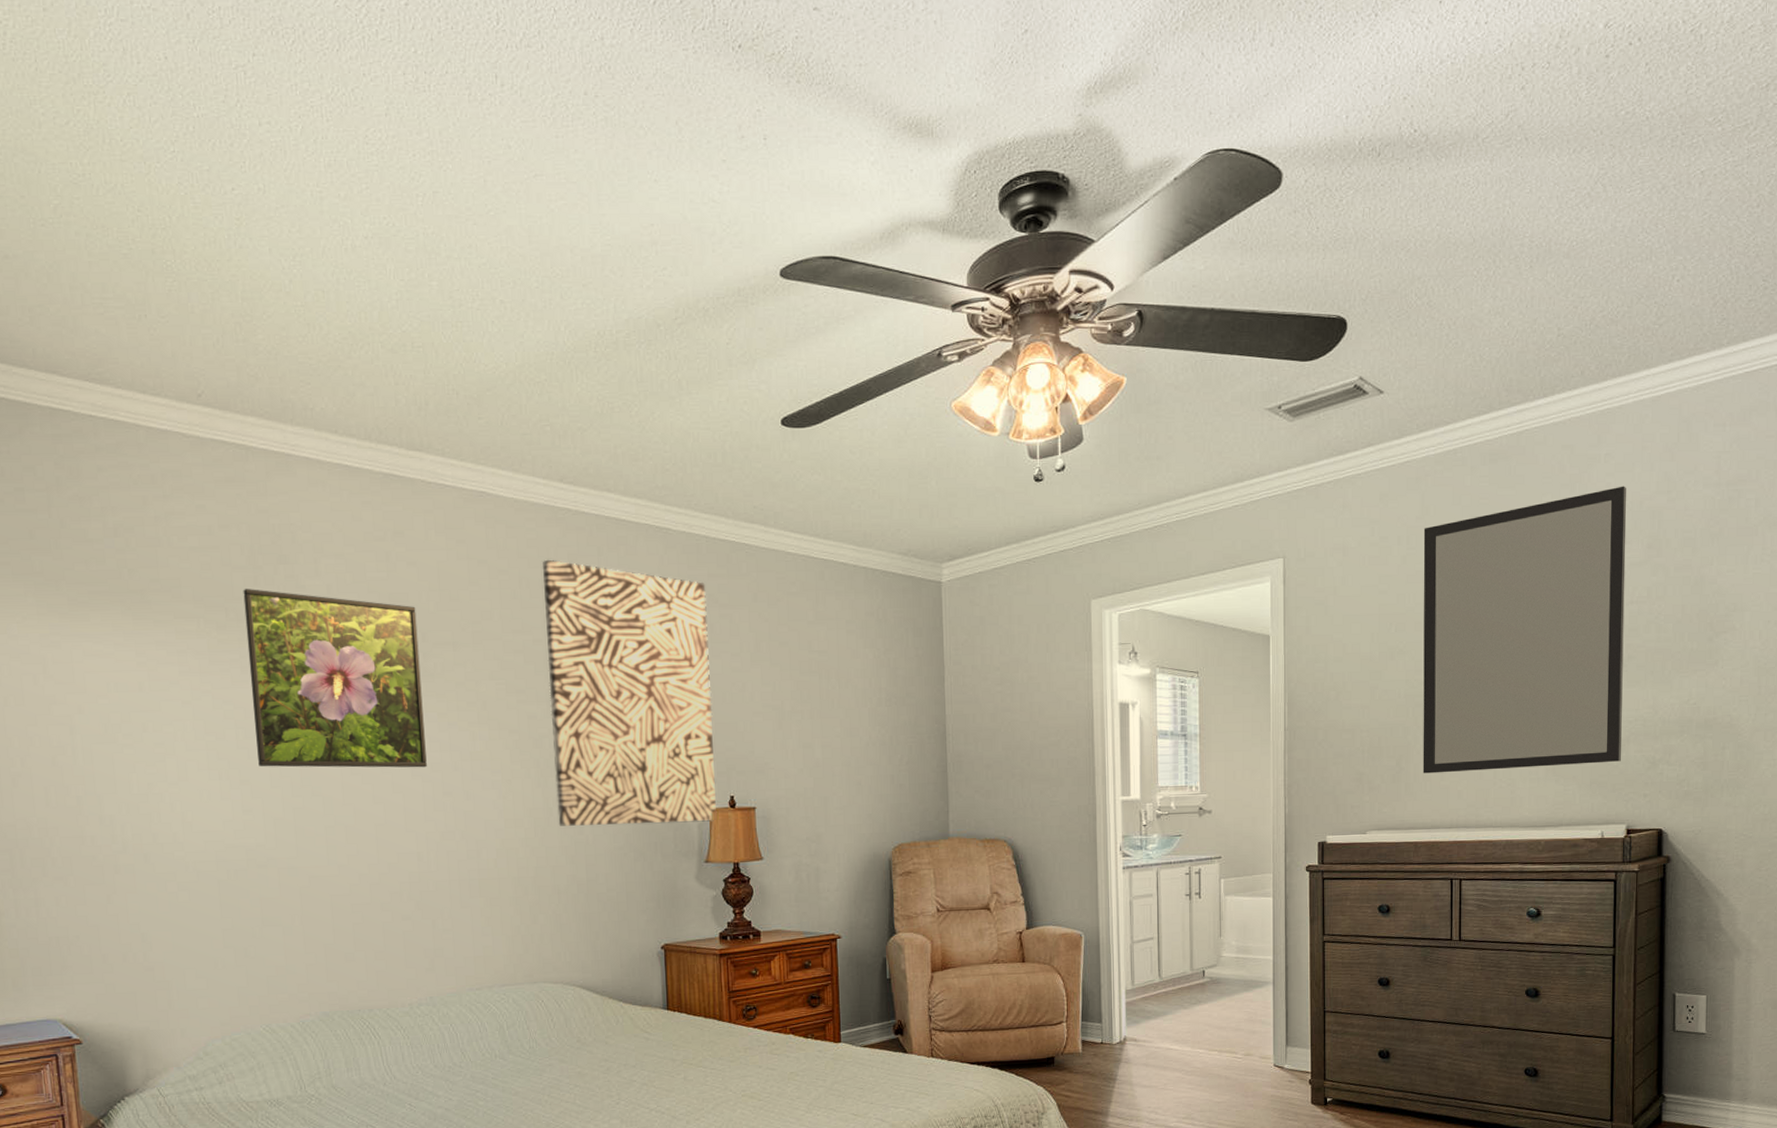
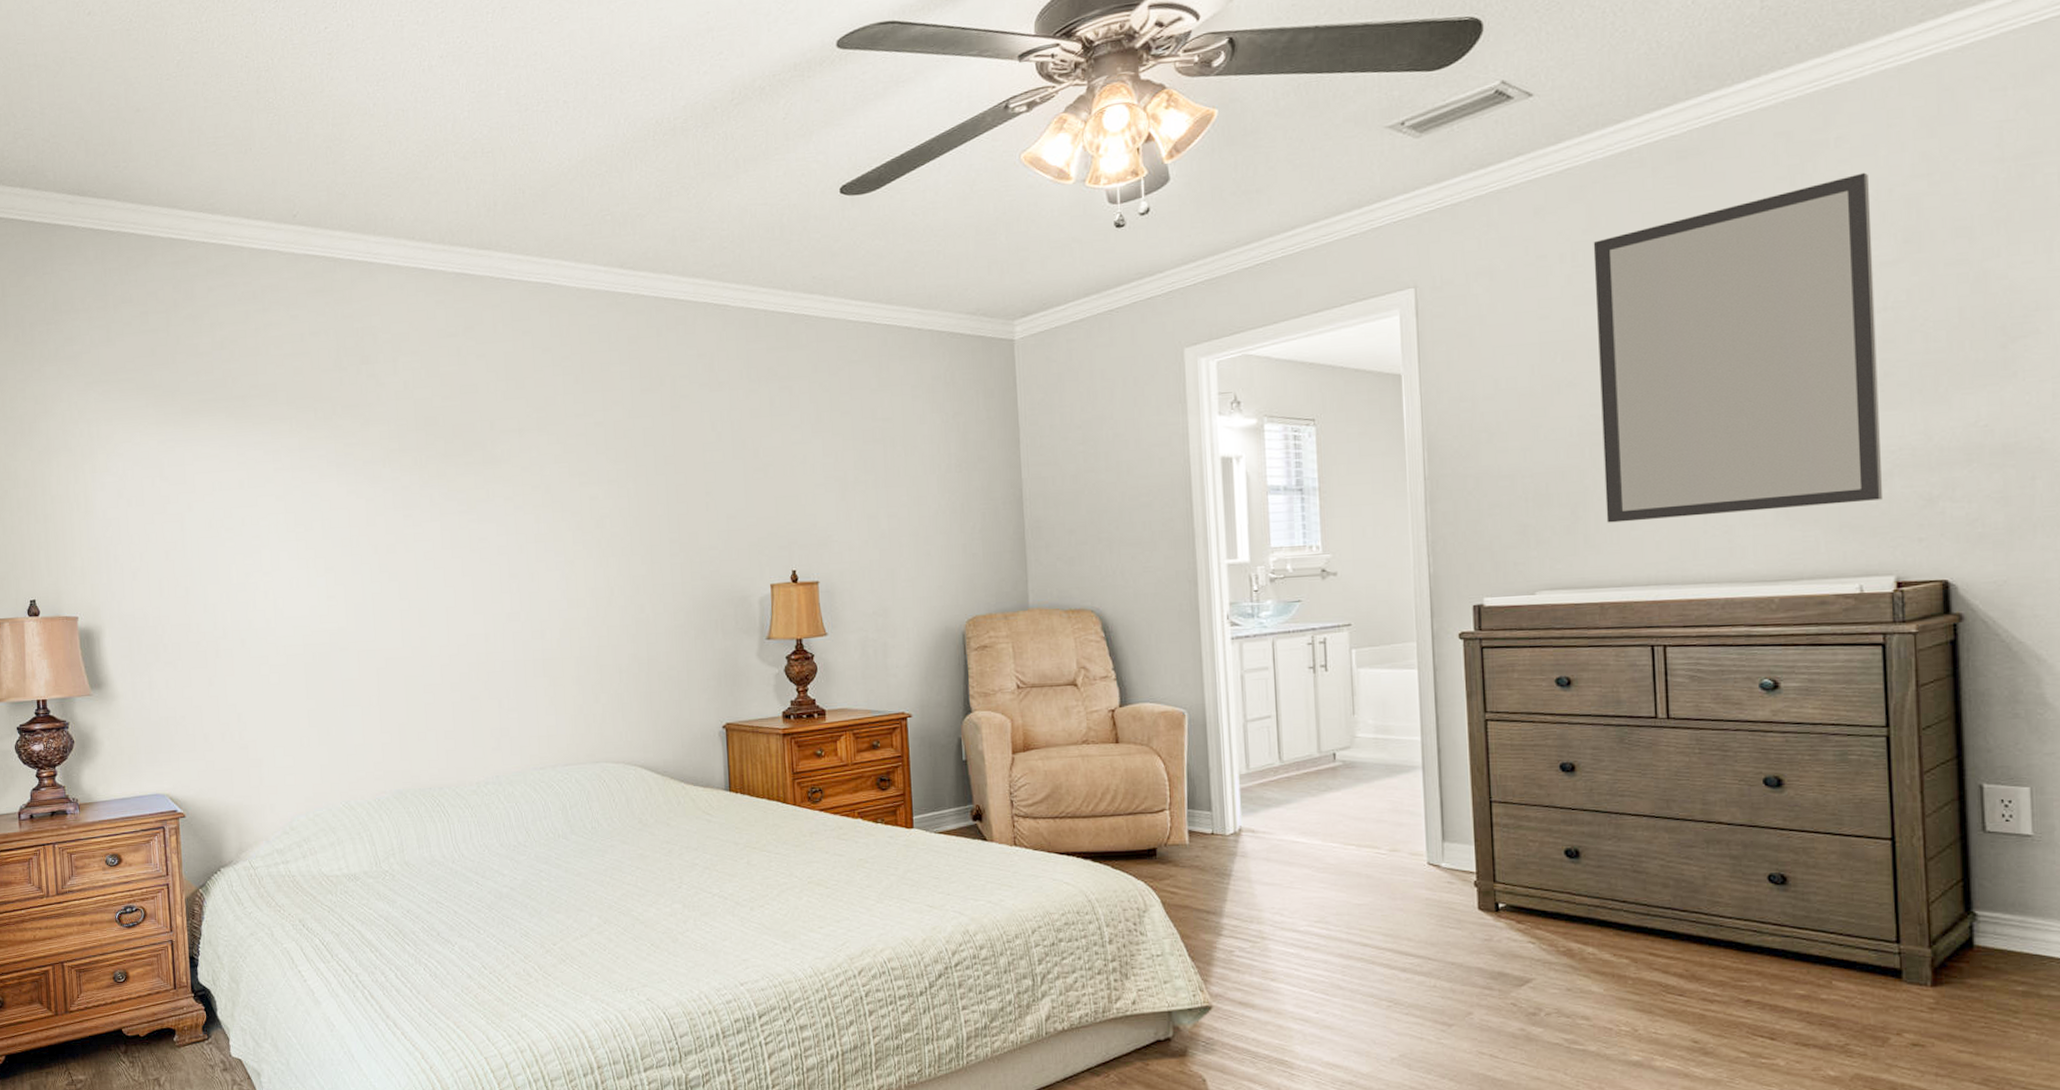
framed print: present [243,589,427,768] -> none [330,389,494,555]
wall art: present [542,559,716,826] -> none [603,343,778,605]

